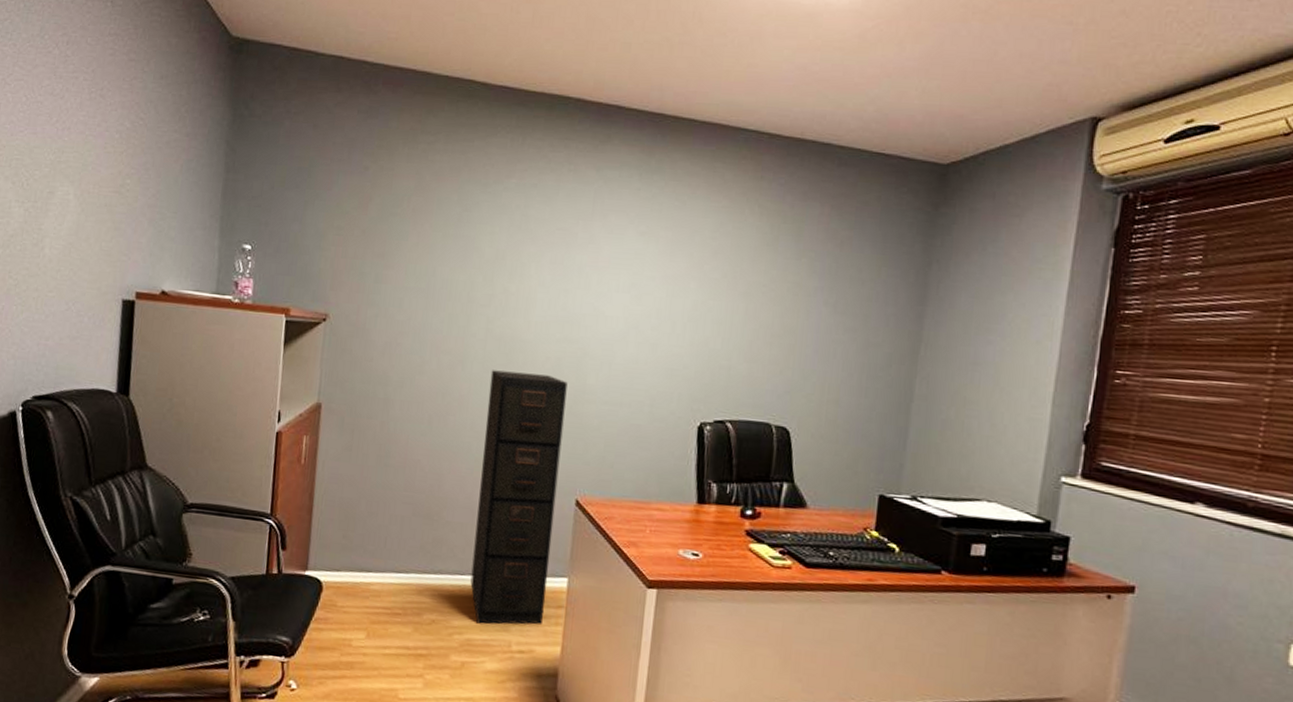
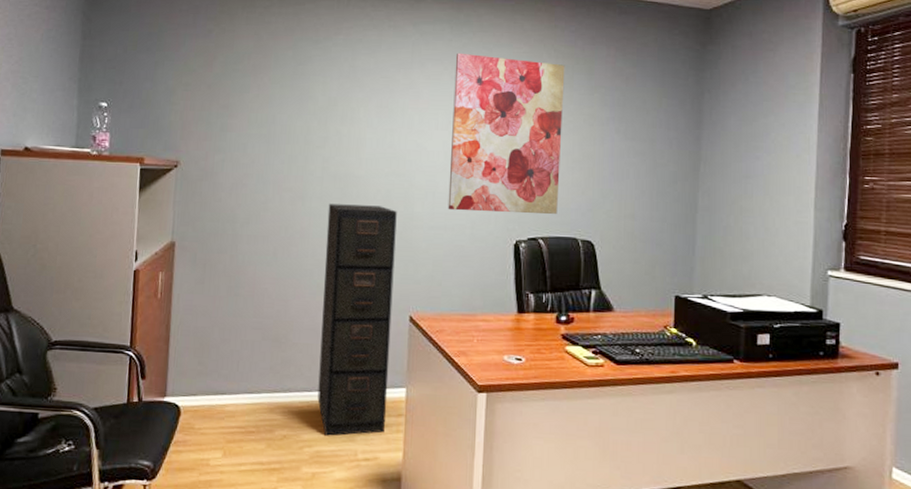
wall art: none [625,204,770,395] -> present [448,53,565,214]

